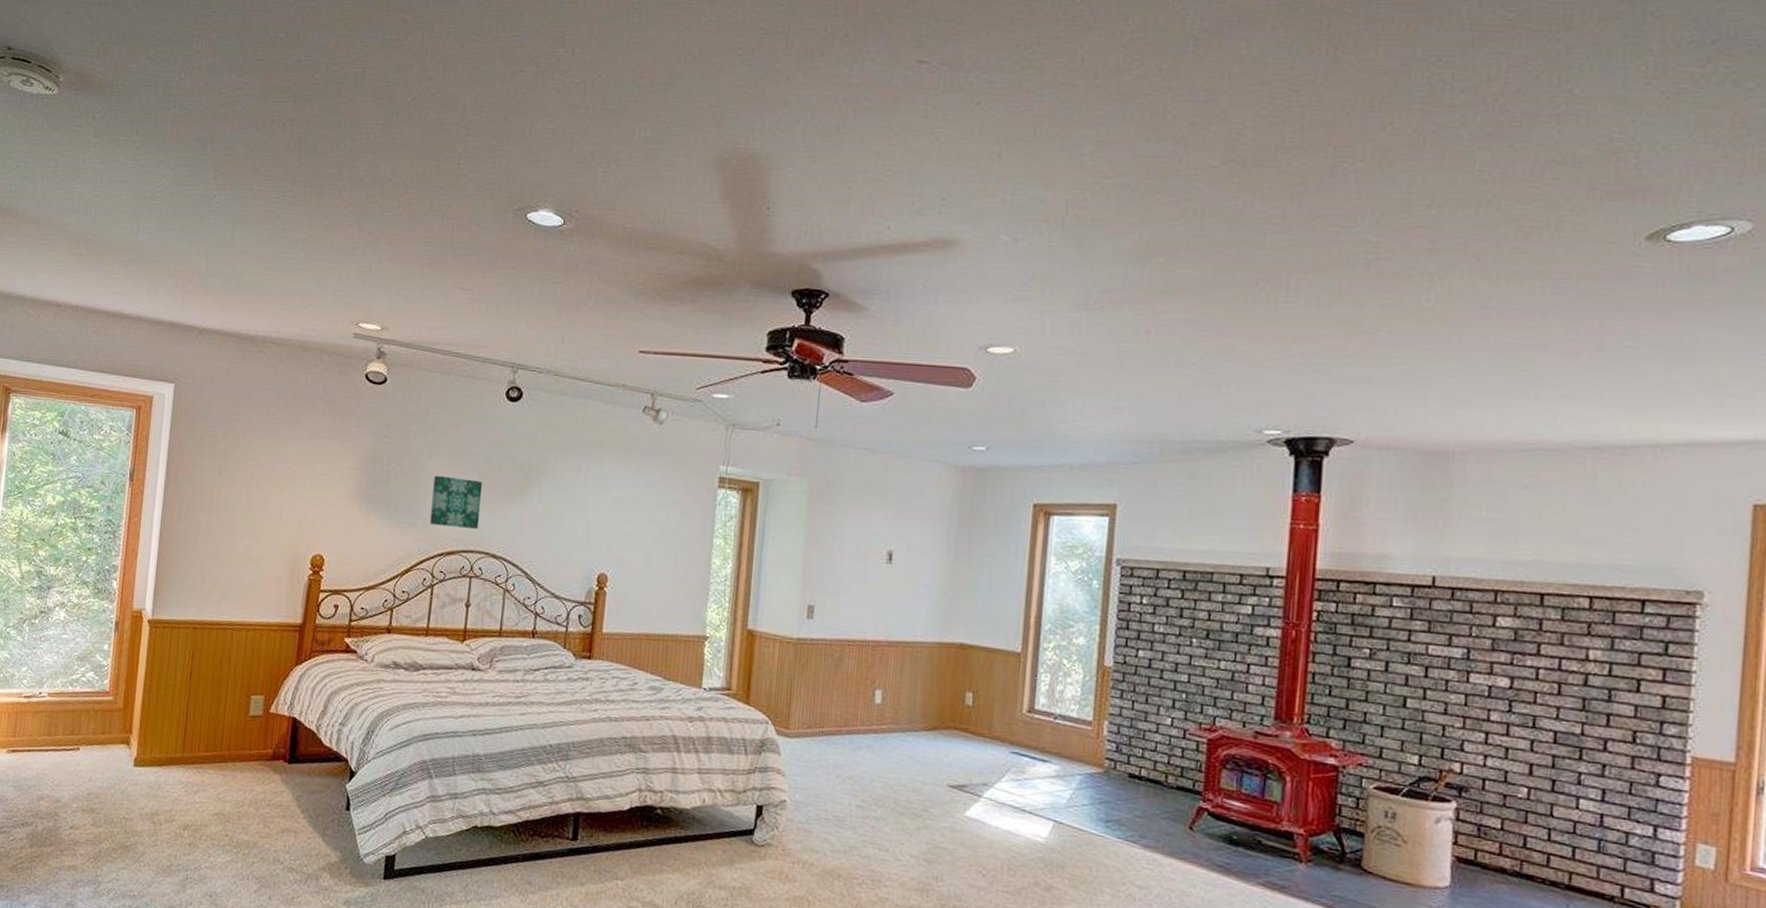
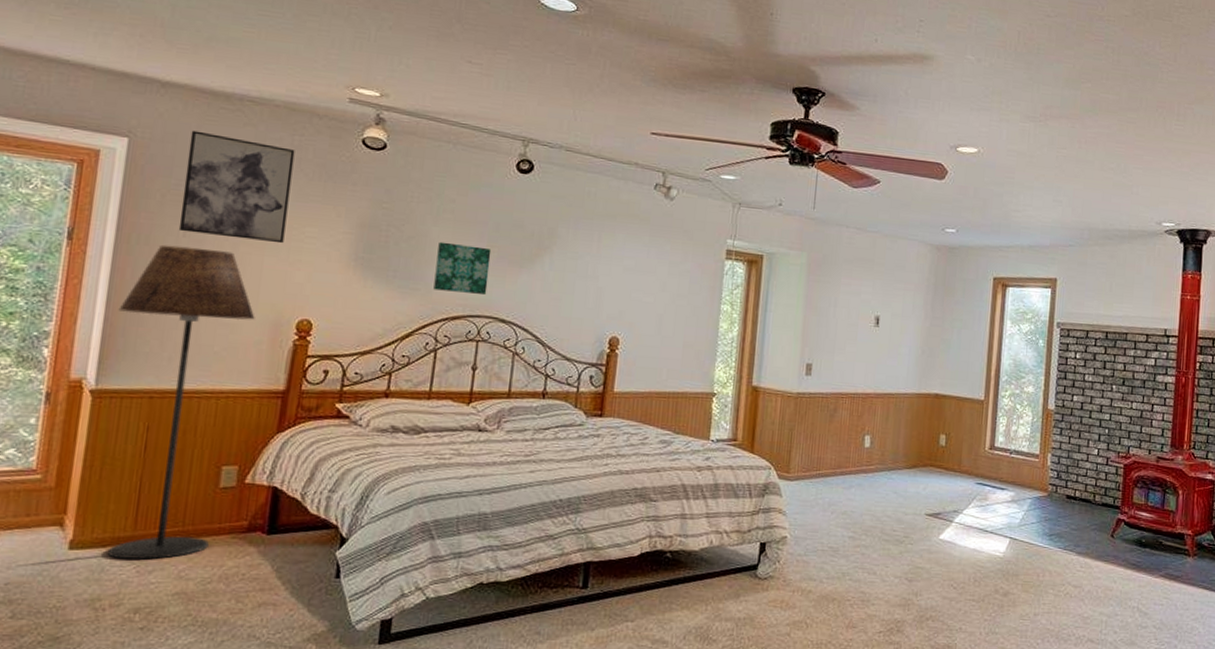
floor lamp: none [162,483,277,781] -> present [107,244,255,560]
wall art: none [214,373,308,481] -> present [178,130,295,244]

